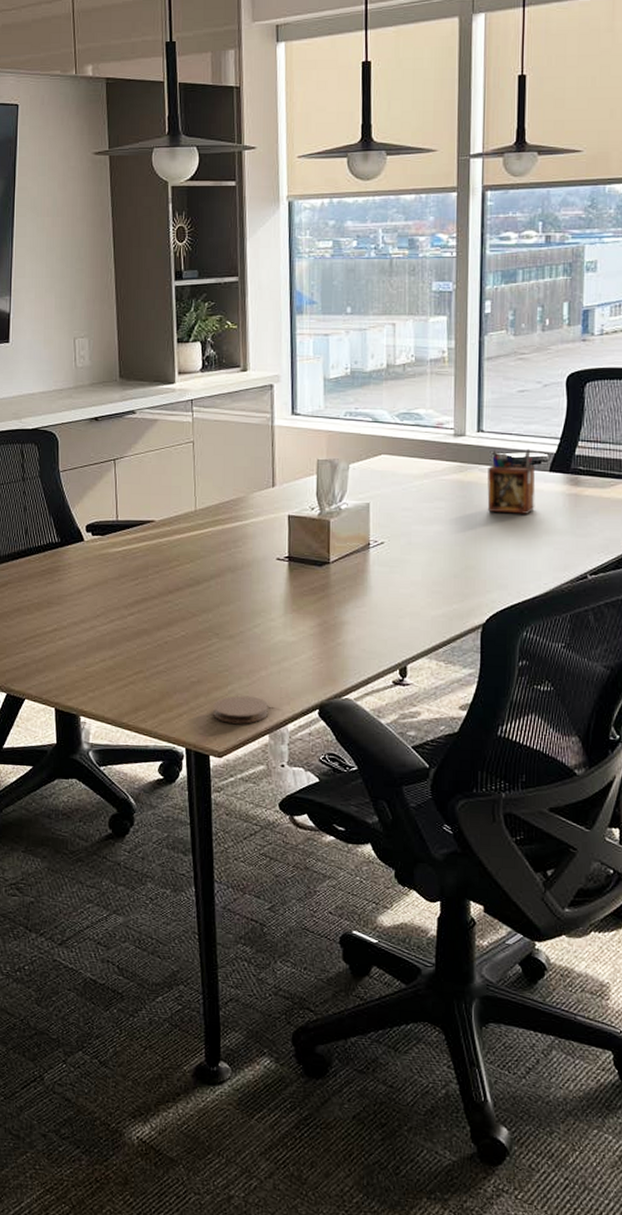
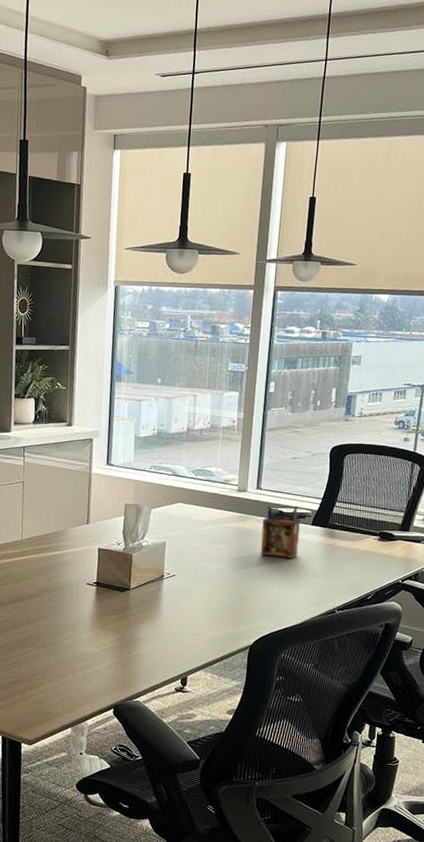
coaster: present [212,695,269,724] -> none [26,694,73,718]

